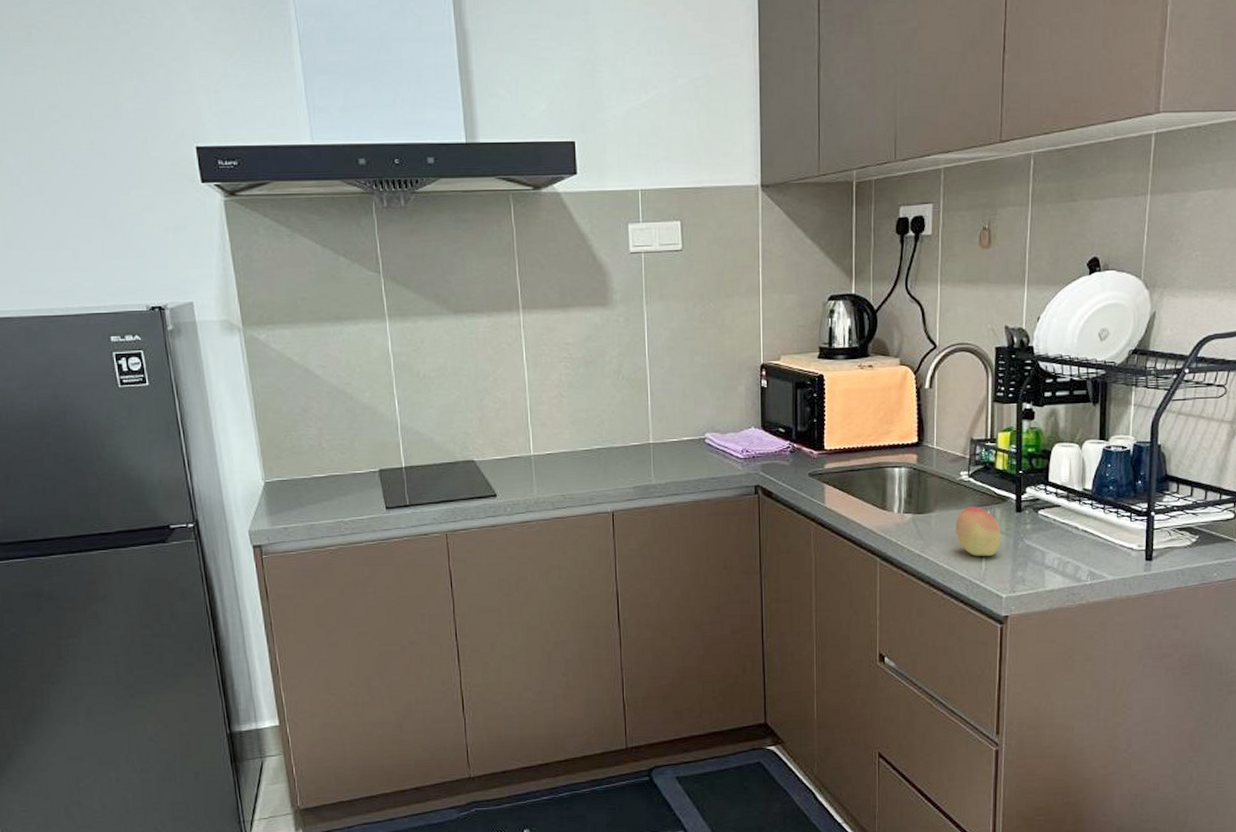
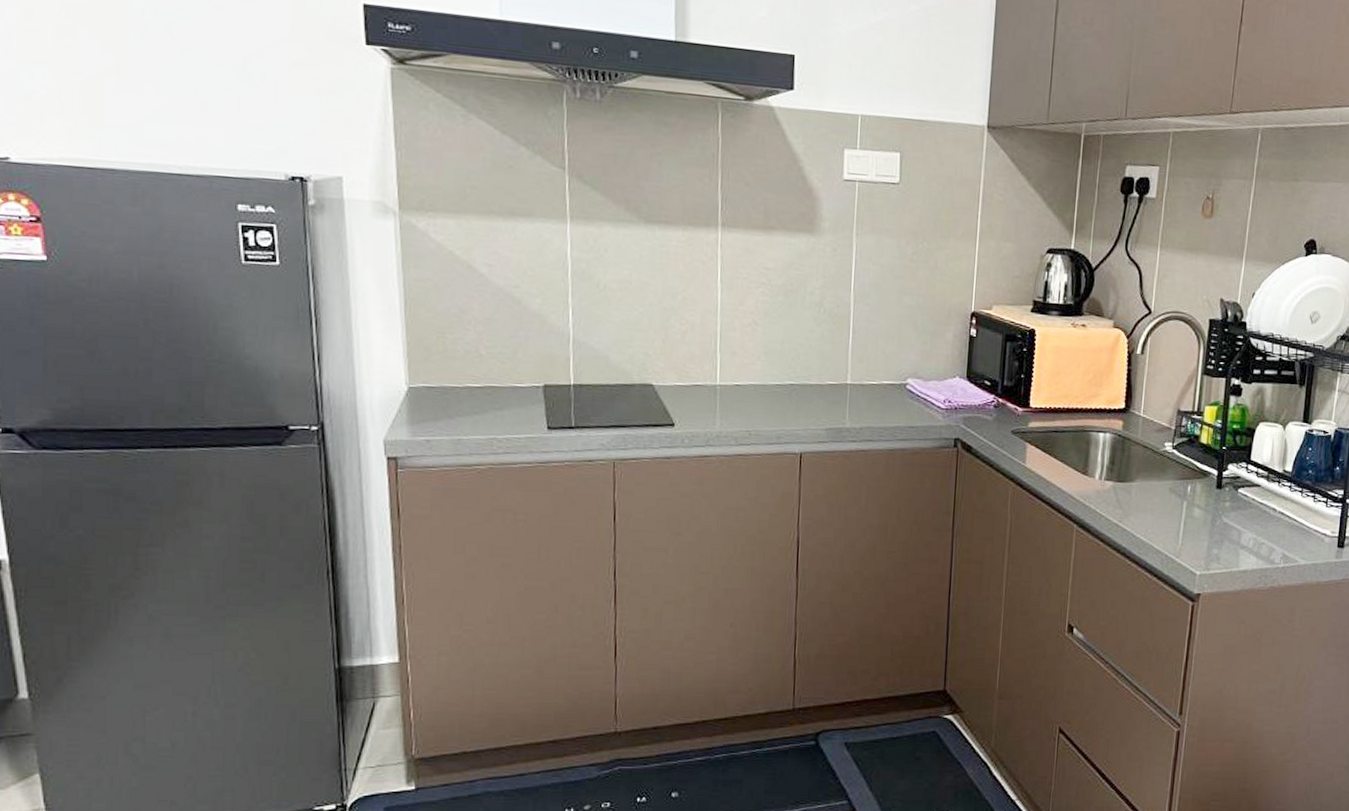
fruit: present [956,506,1001,556] -> none [1155,479,1201,531]

